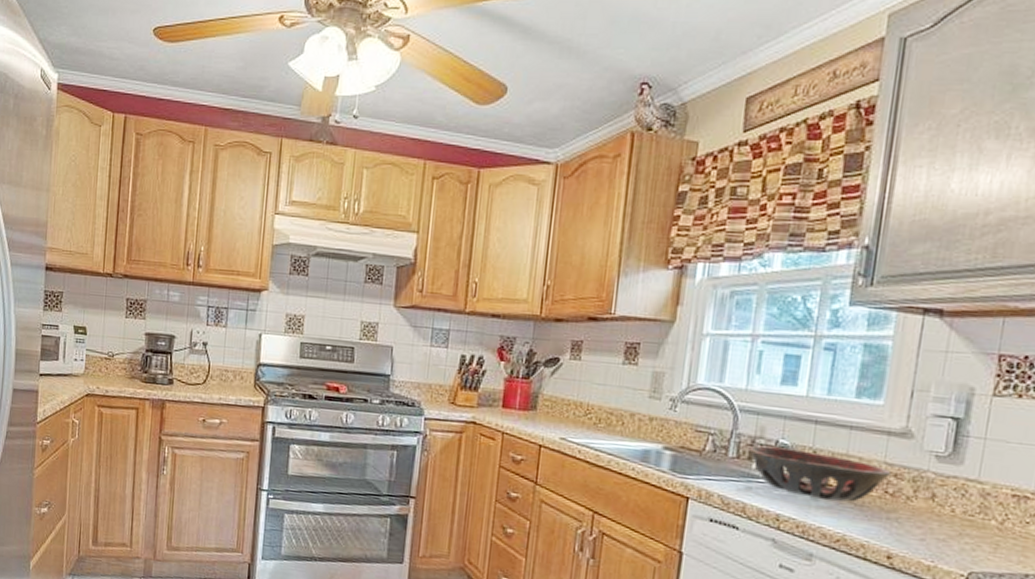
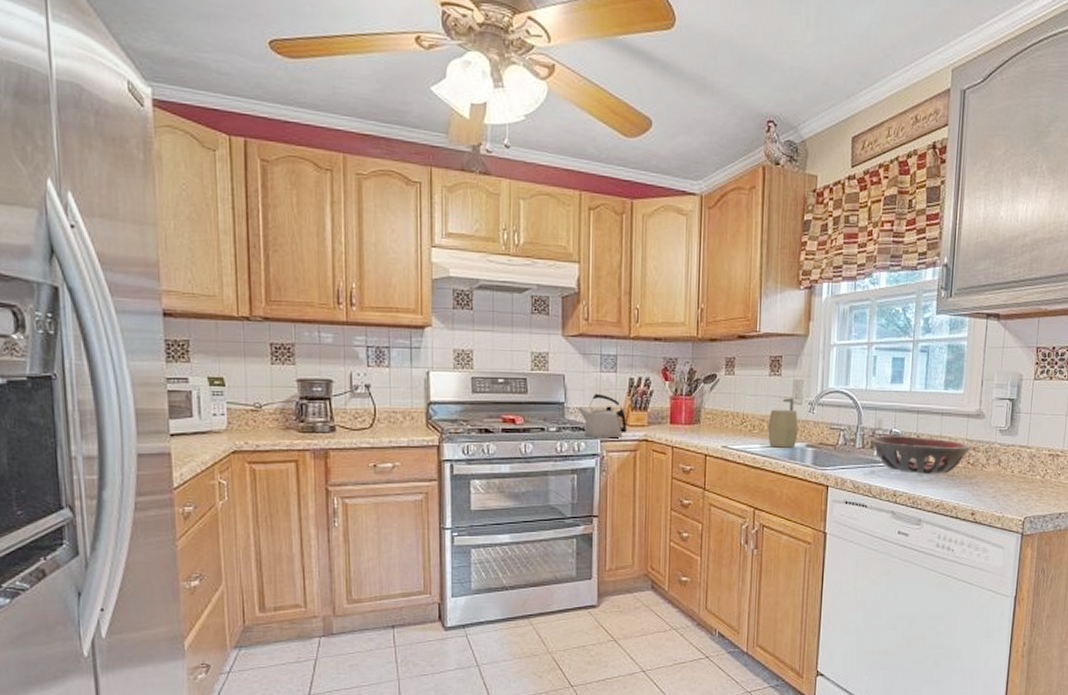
kettle: none [403,369,455,418] -> present [577,394,627,440]
soap dispenser: none [616,391,656,449] -> present [768,398,798,448]

